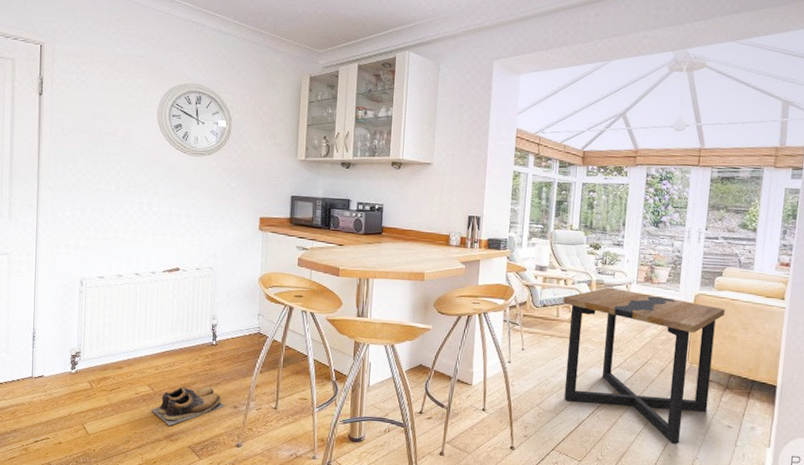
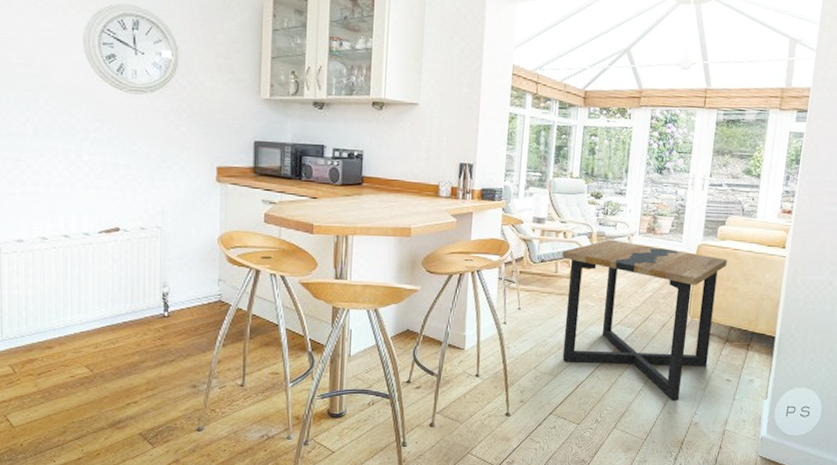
shoes: present [151,386,225,426] -> none [92,364,182,411]

